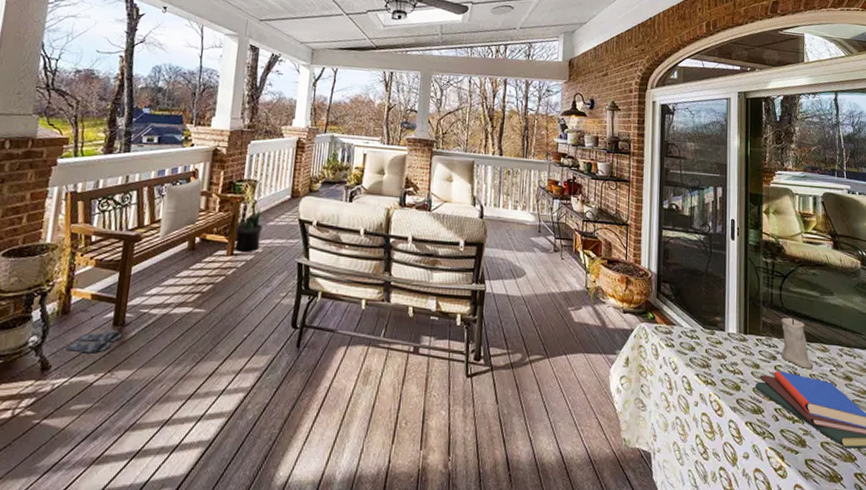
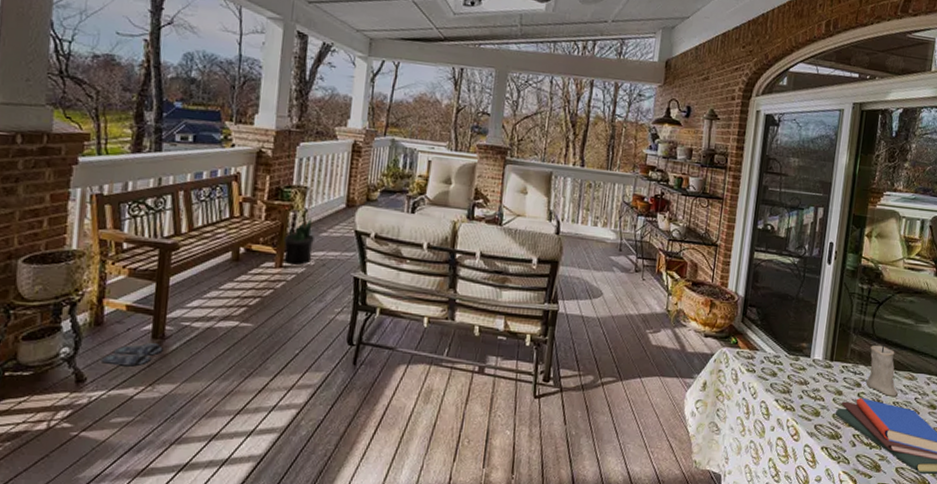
pillow: present [158,177,203,238] -> none [198,182,246,248]

